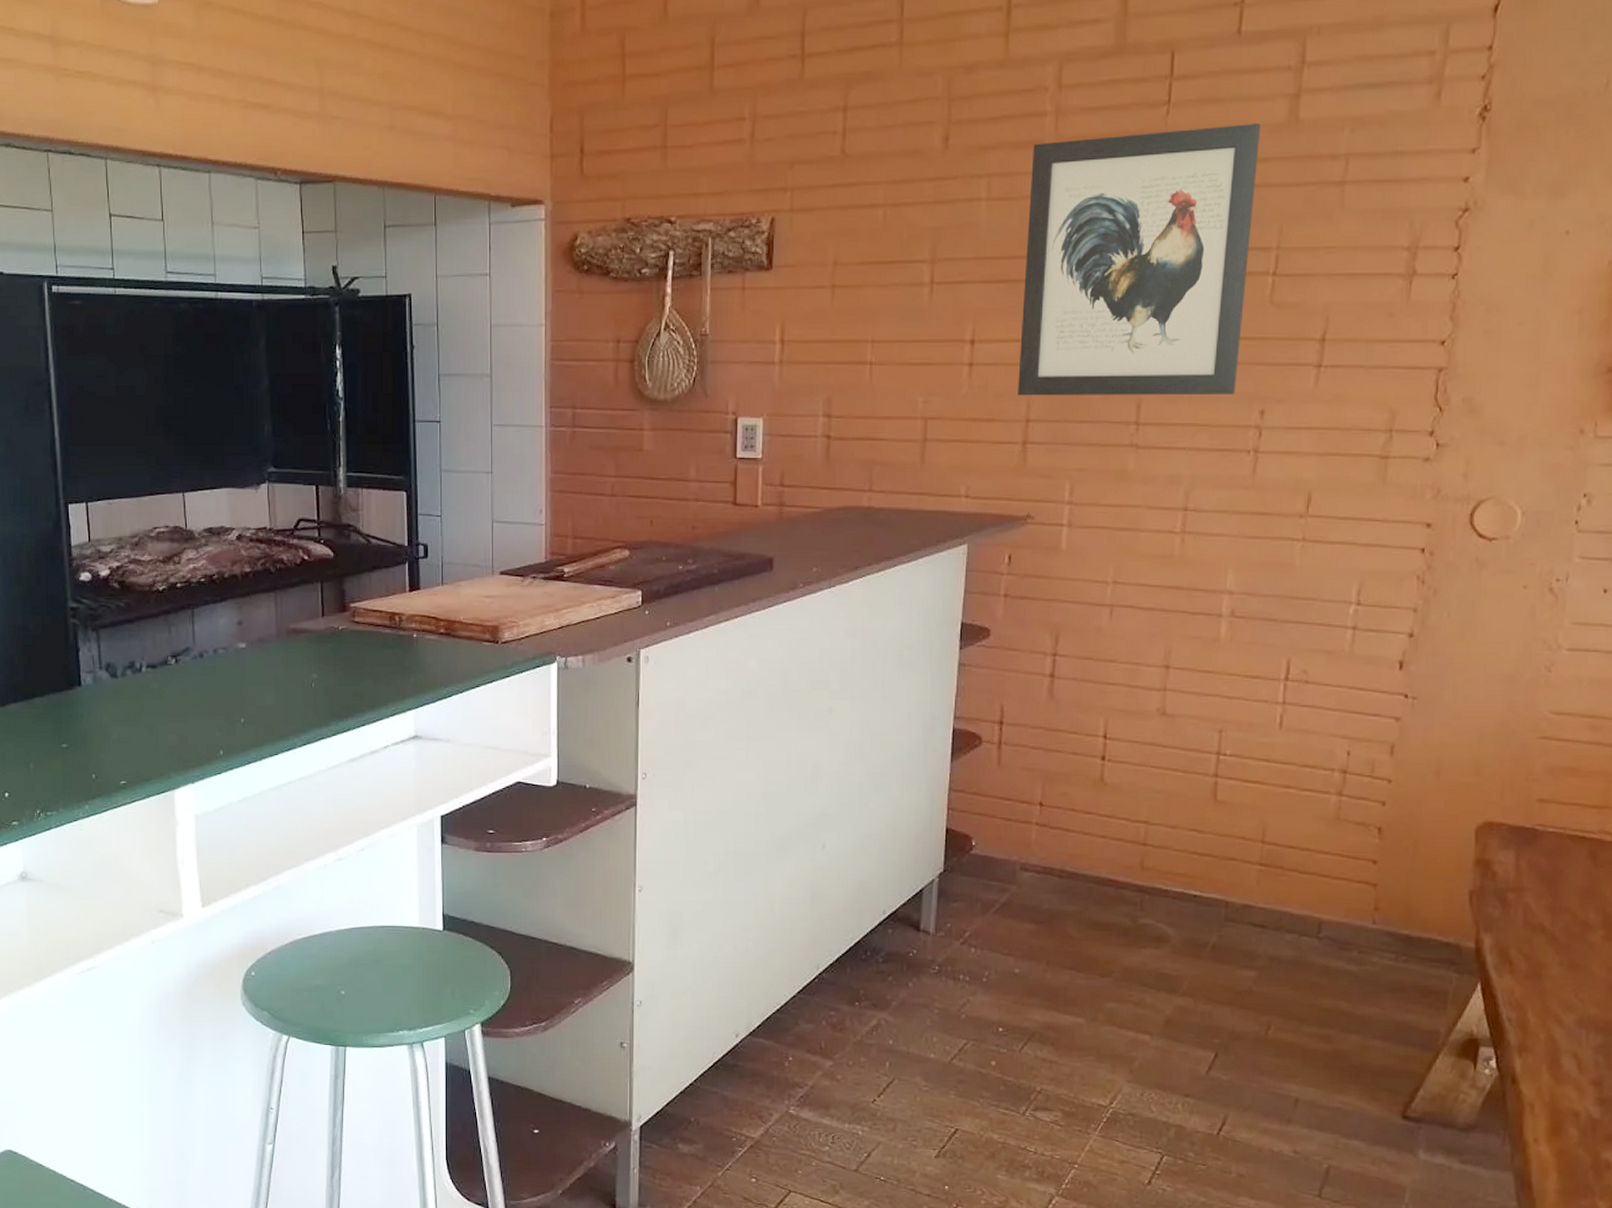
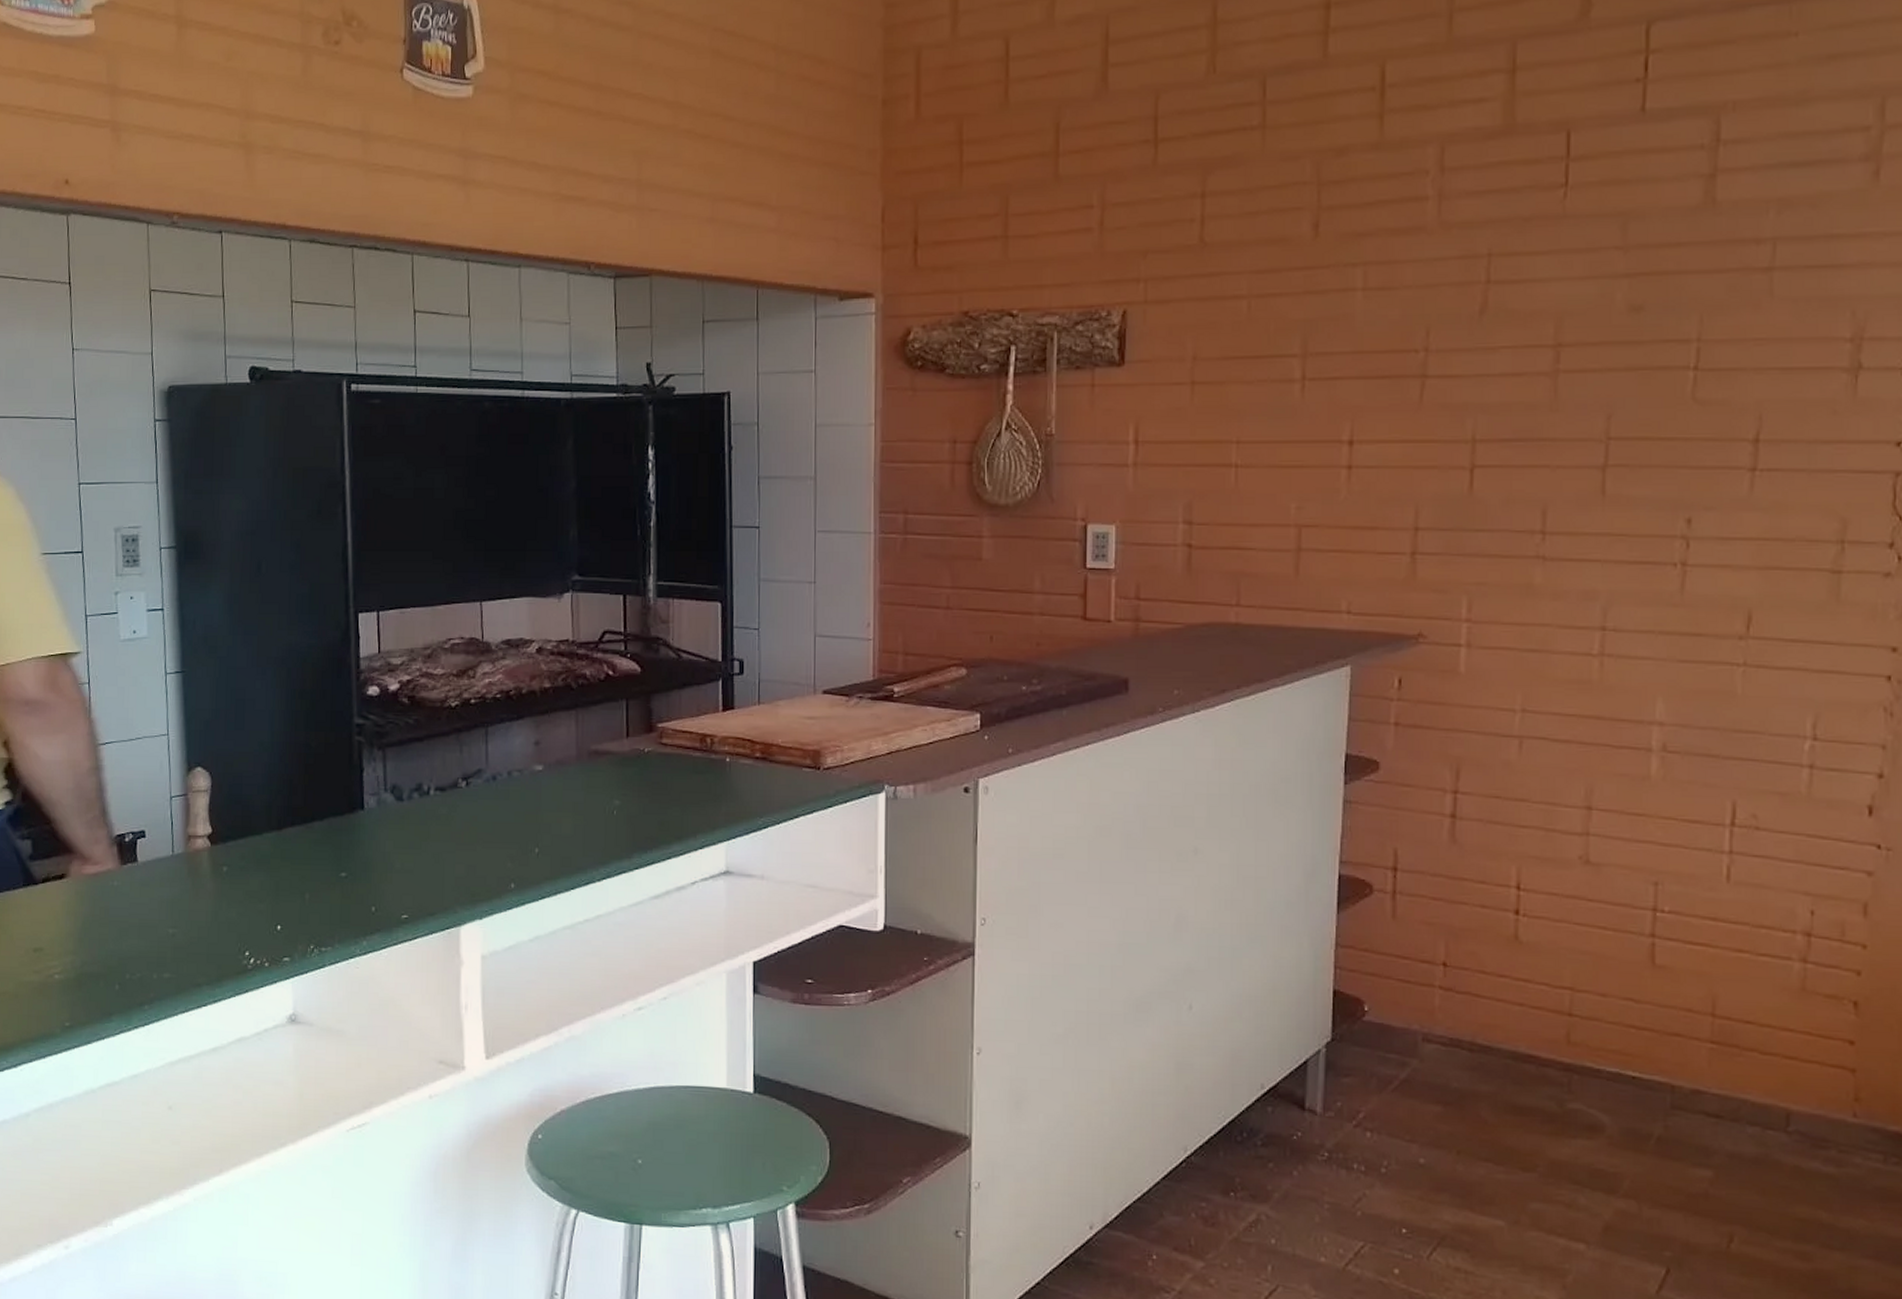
wall art: present [1017,123,1261,396] -> none [1404,206,1673,502]

